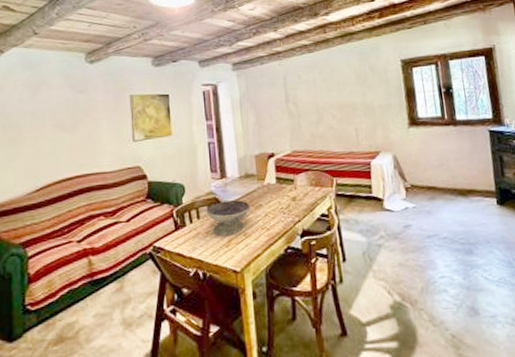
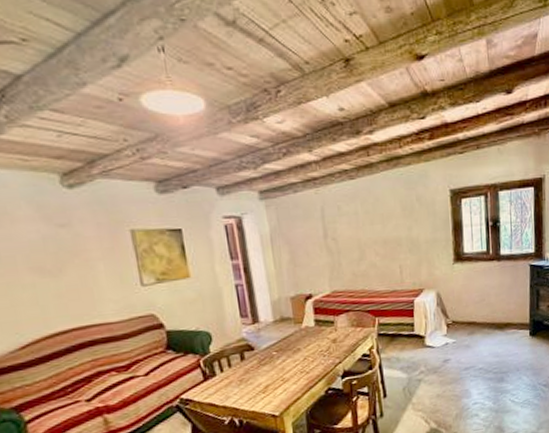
decorative bowl: present [205,200,251,236] -> none [237,345,288,383]

